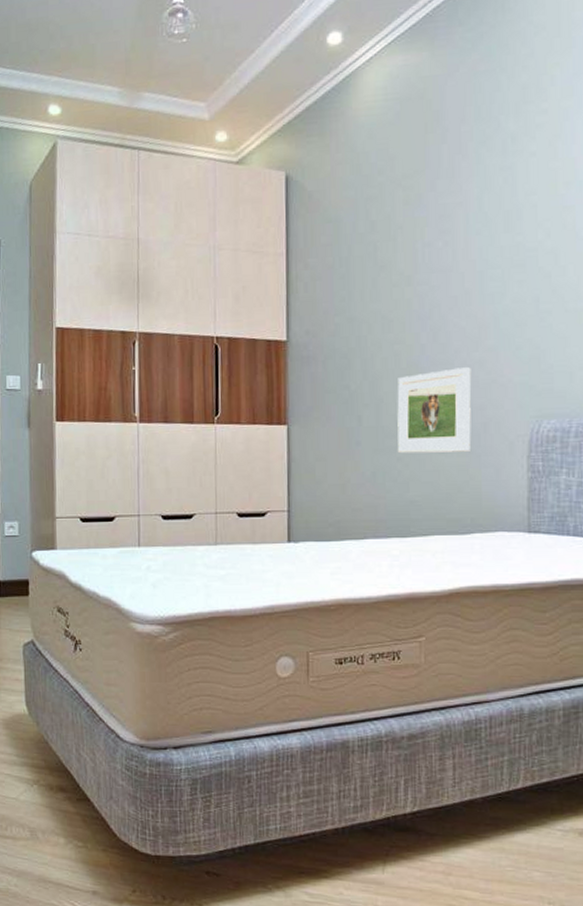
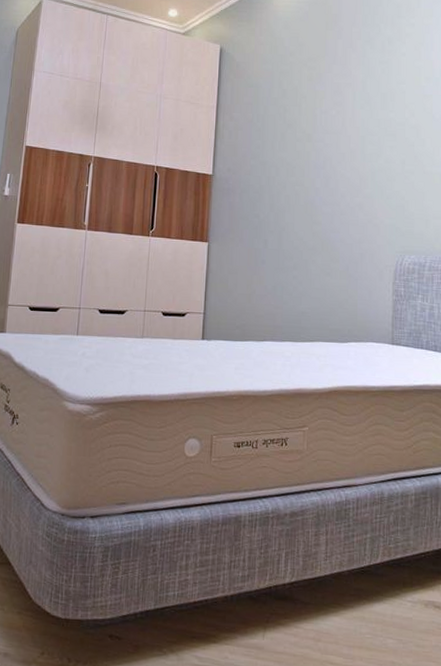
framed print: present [397,367,472,454] -> none [294,209,353,275]

